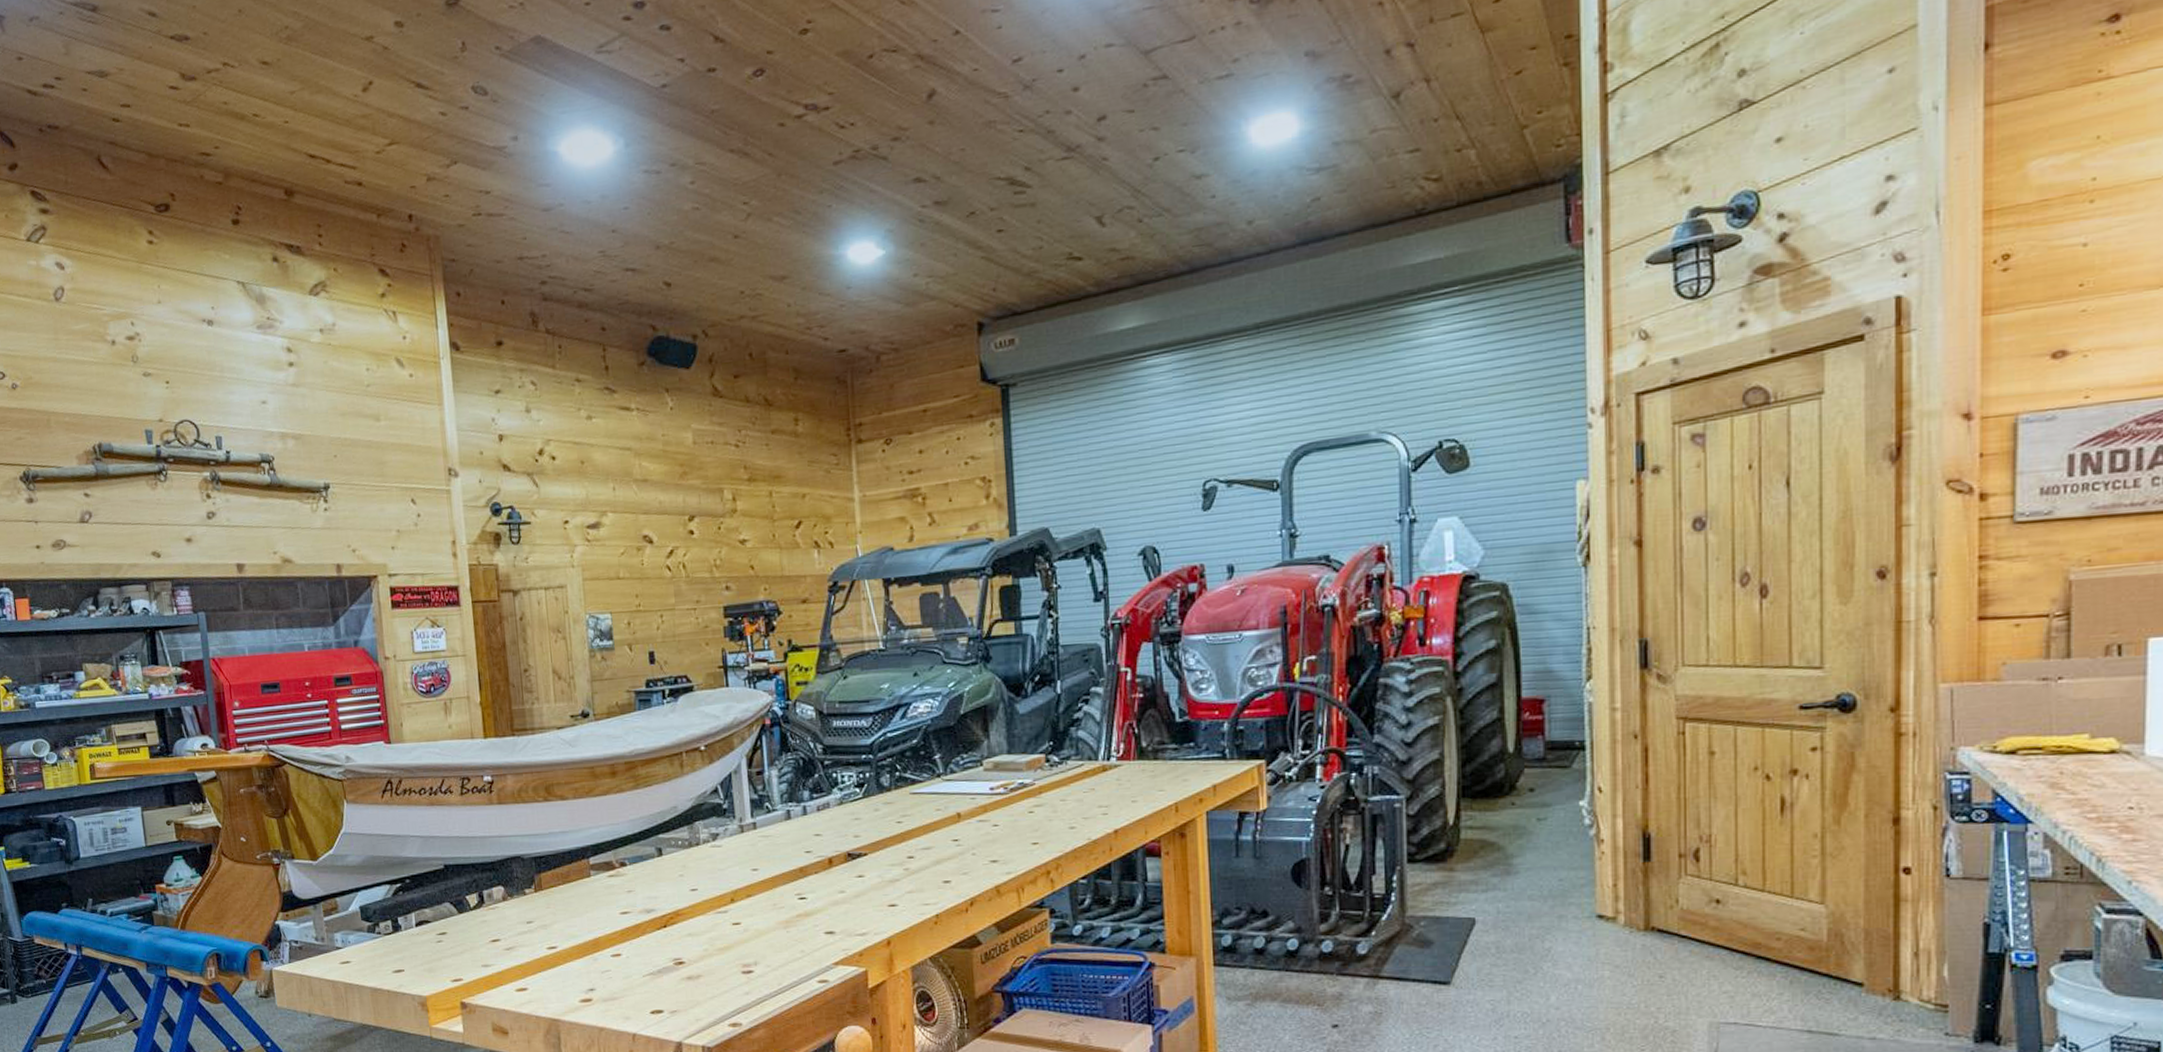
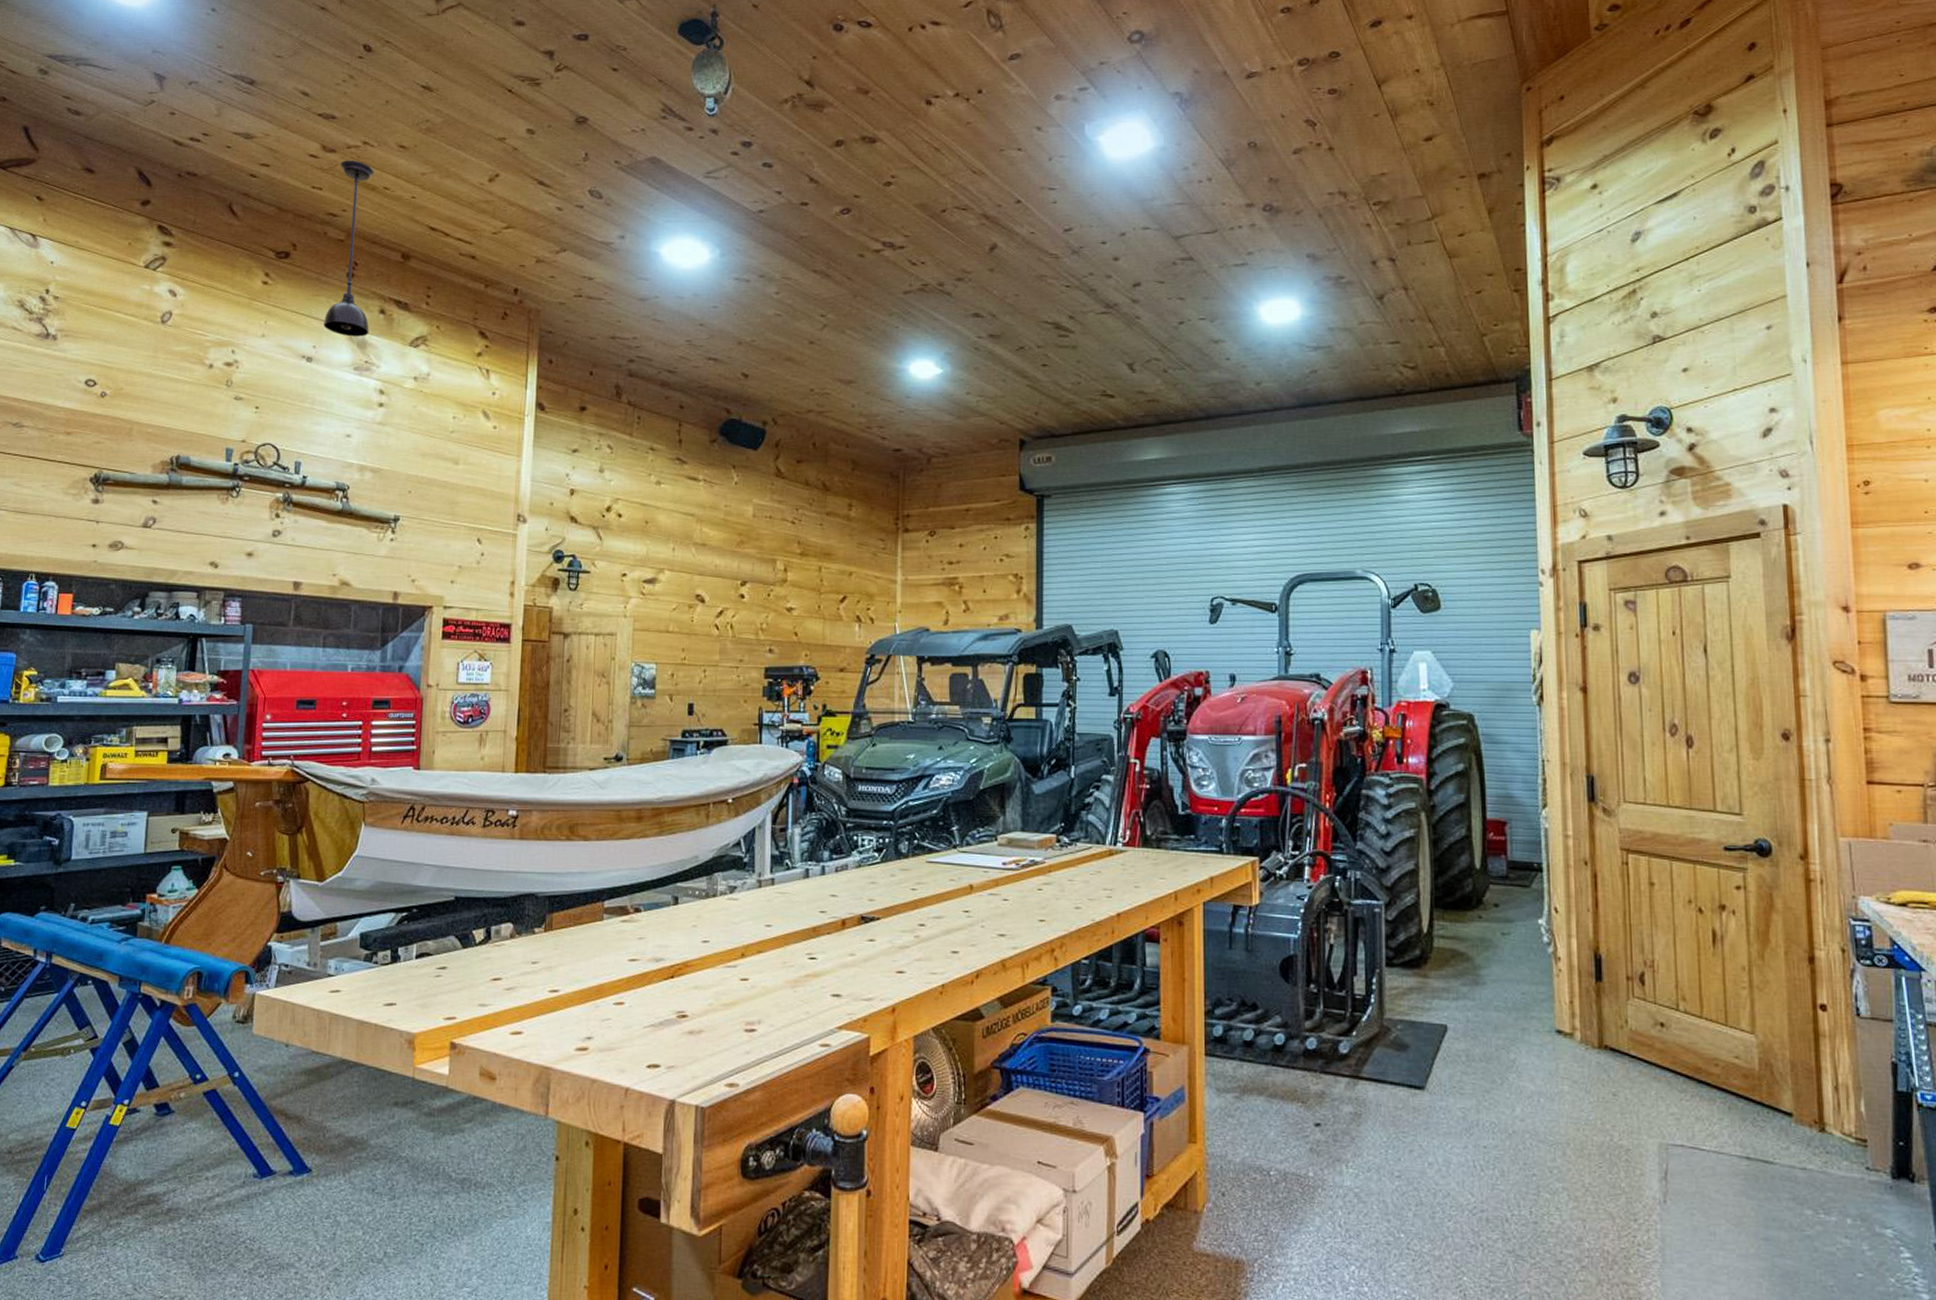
light fixture: none [203,86,266,292] -> present [324,160,374,337]

